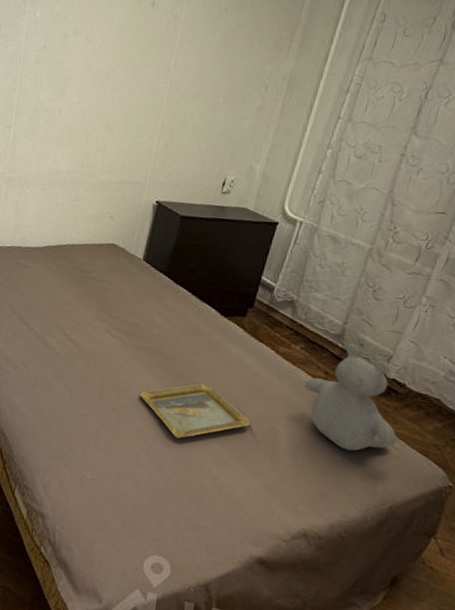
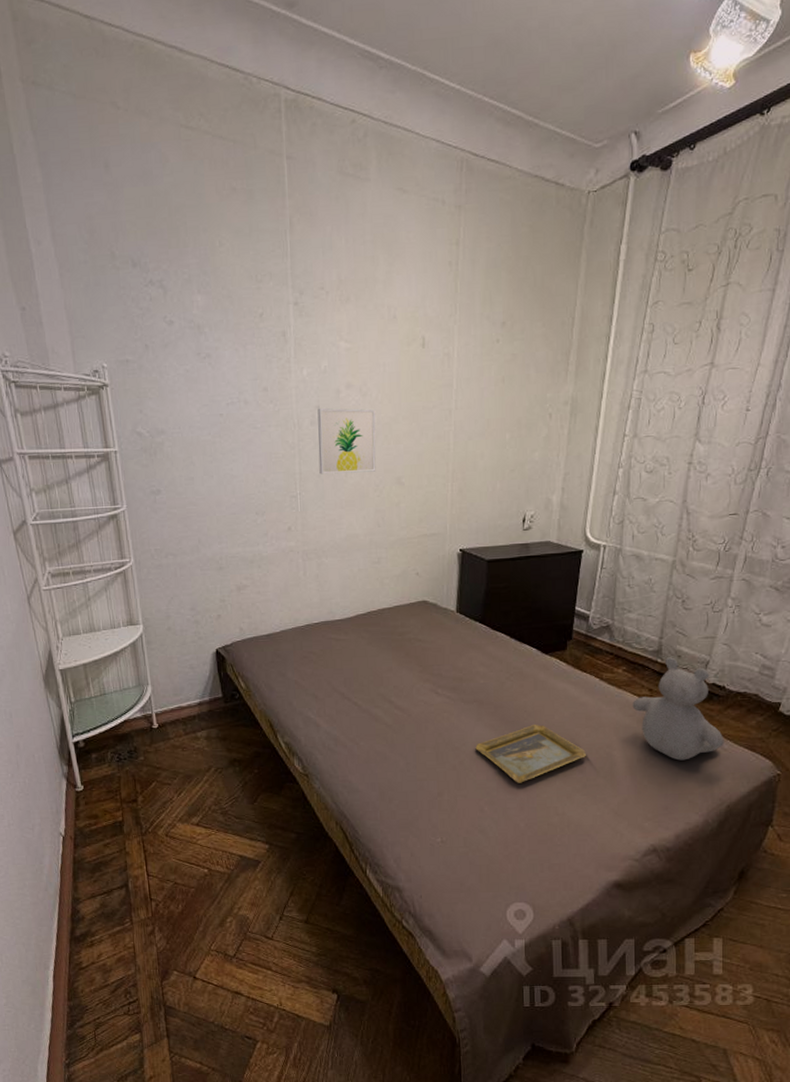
wall art: none [35,48,98,115] -> present [317,407,376,475]

